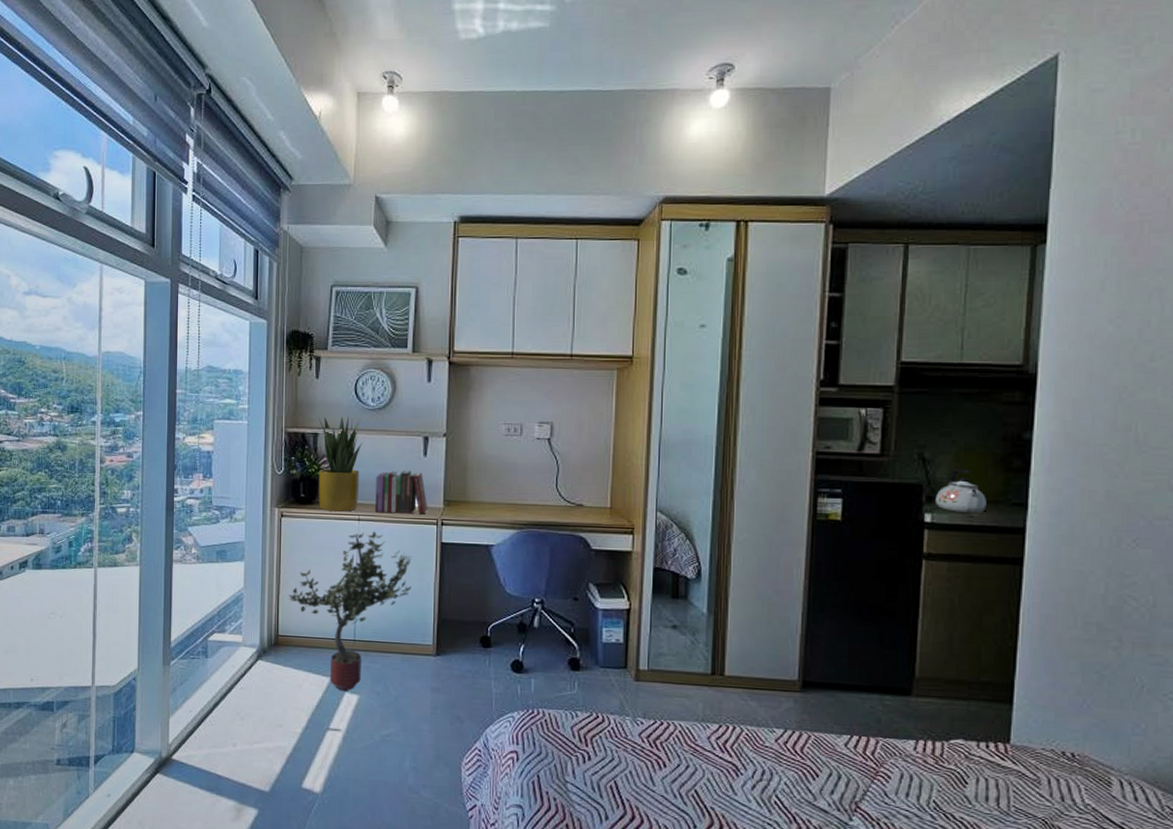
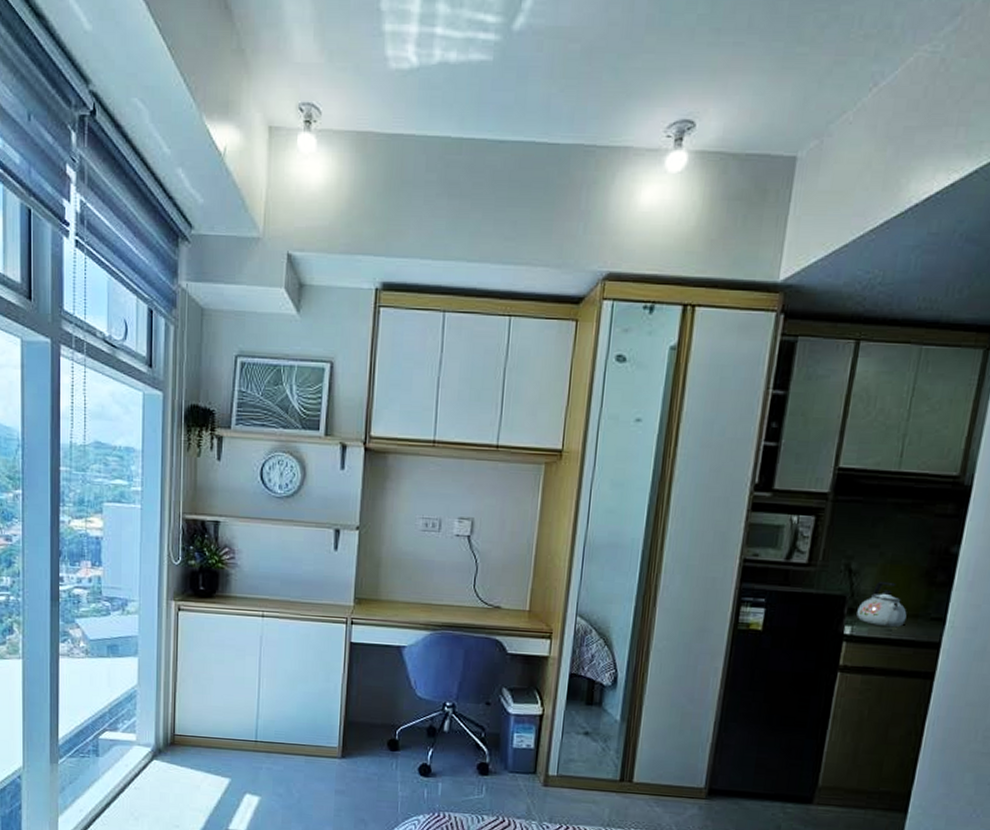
potted tree: present [288,530,412,691] -> none [186,628,319,792]
planter: present [318,416,363,512] -> none [219,503,269,607]
books: present [375,469,428,515] -> none [281,564,338,612]

